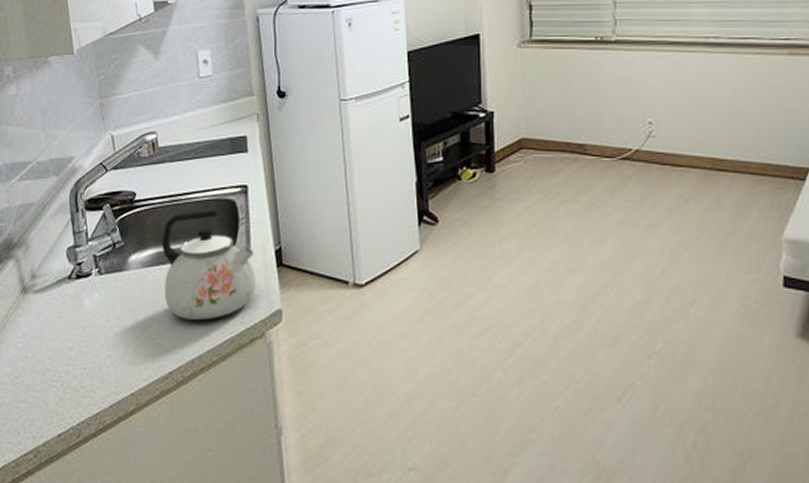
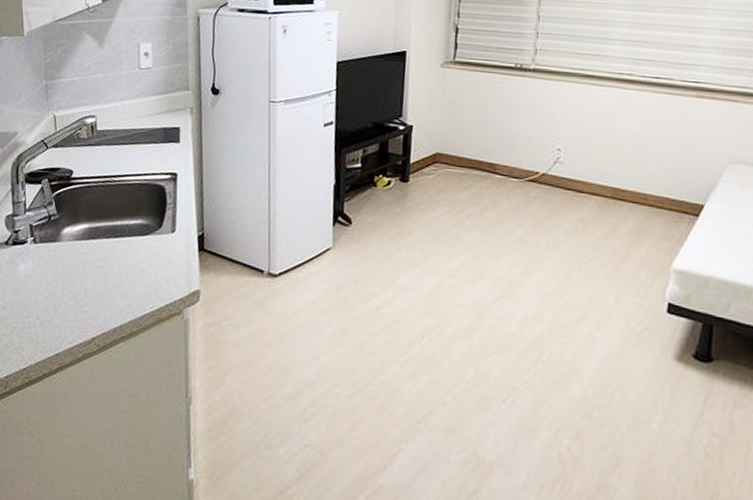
kettle: present [161,209,257,320] -> none [92,192,179,294]

